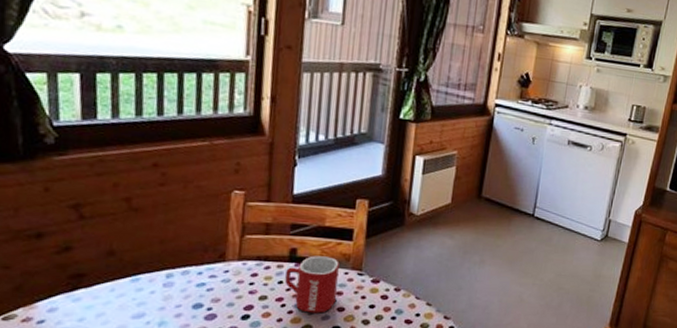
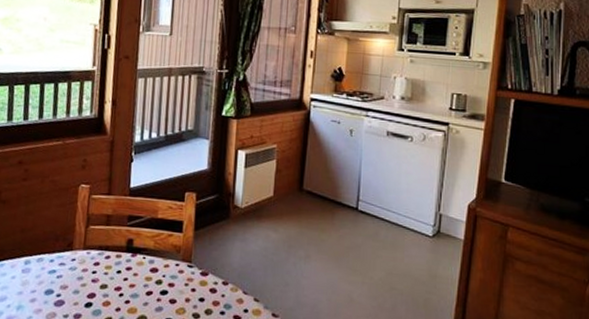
mug: present [285,255,339,313] -> none [123,246,171,305]

